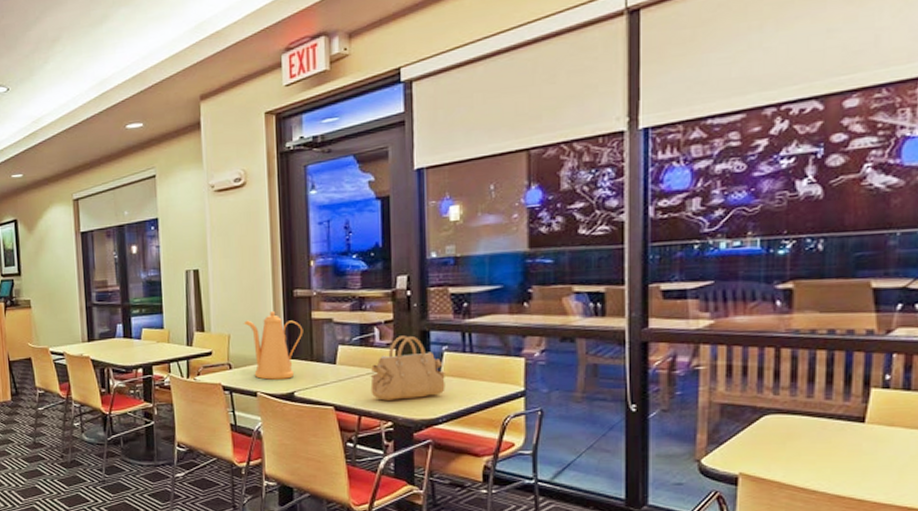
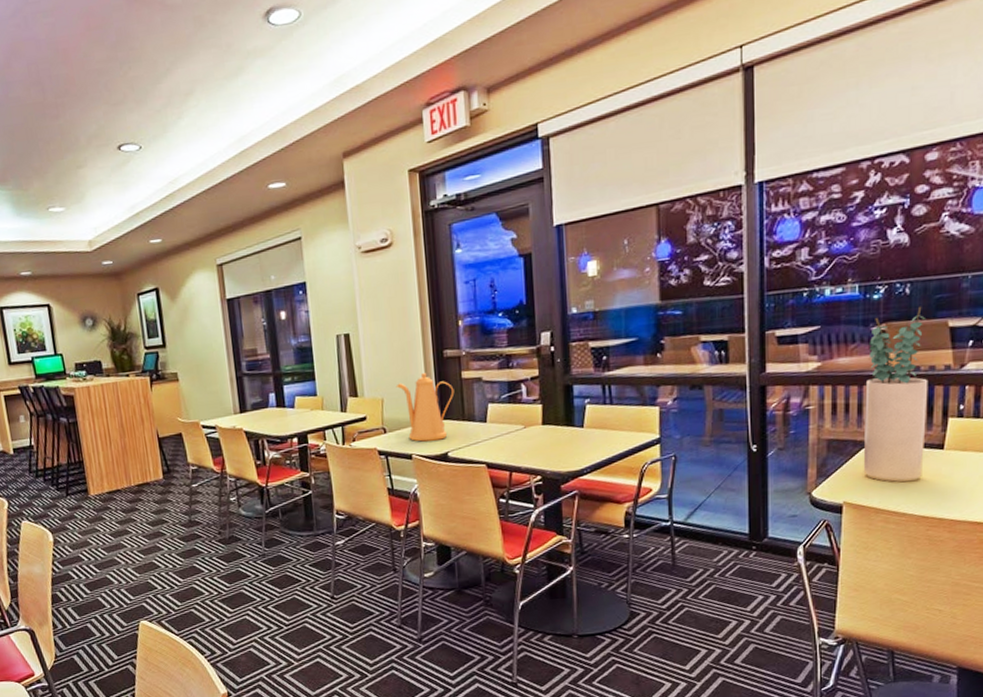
shoulder bag: present [370,336,445,401] -> none [519,391,589,456]
vase: none [764,264,846,456] -> present [863,306,928,483]

